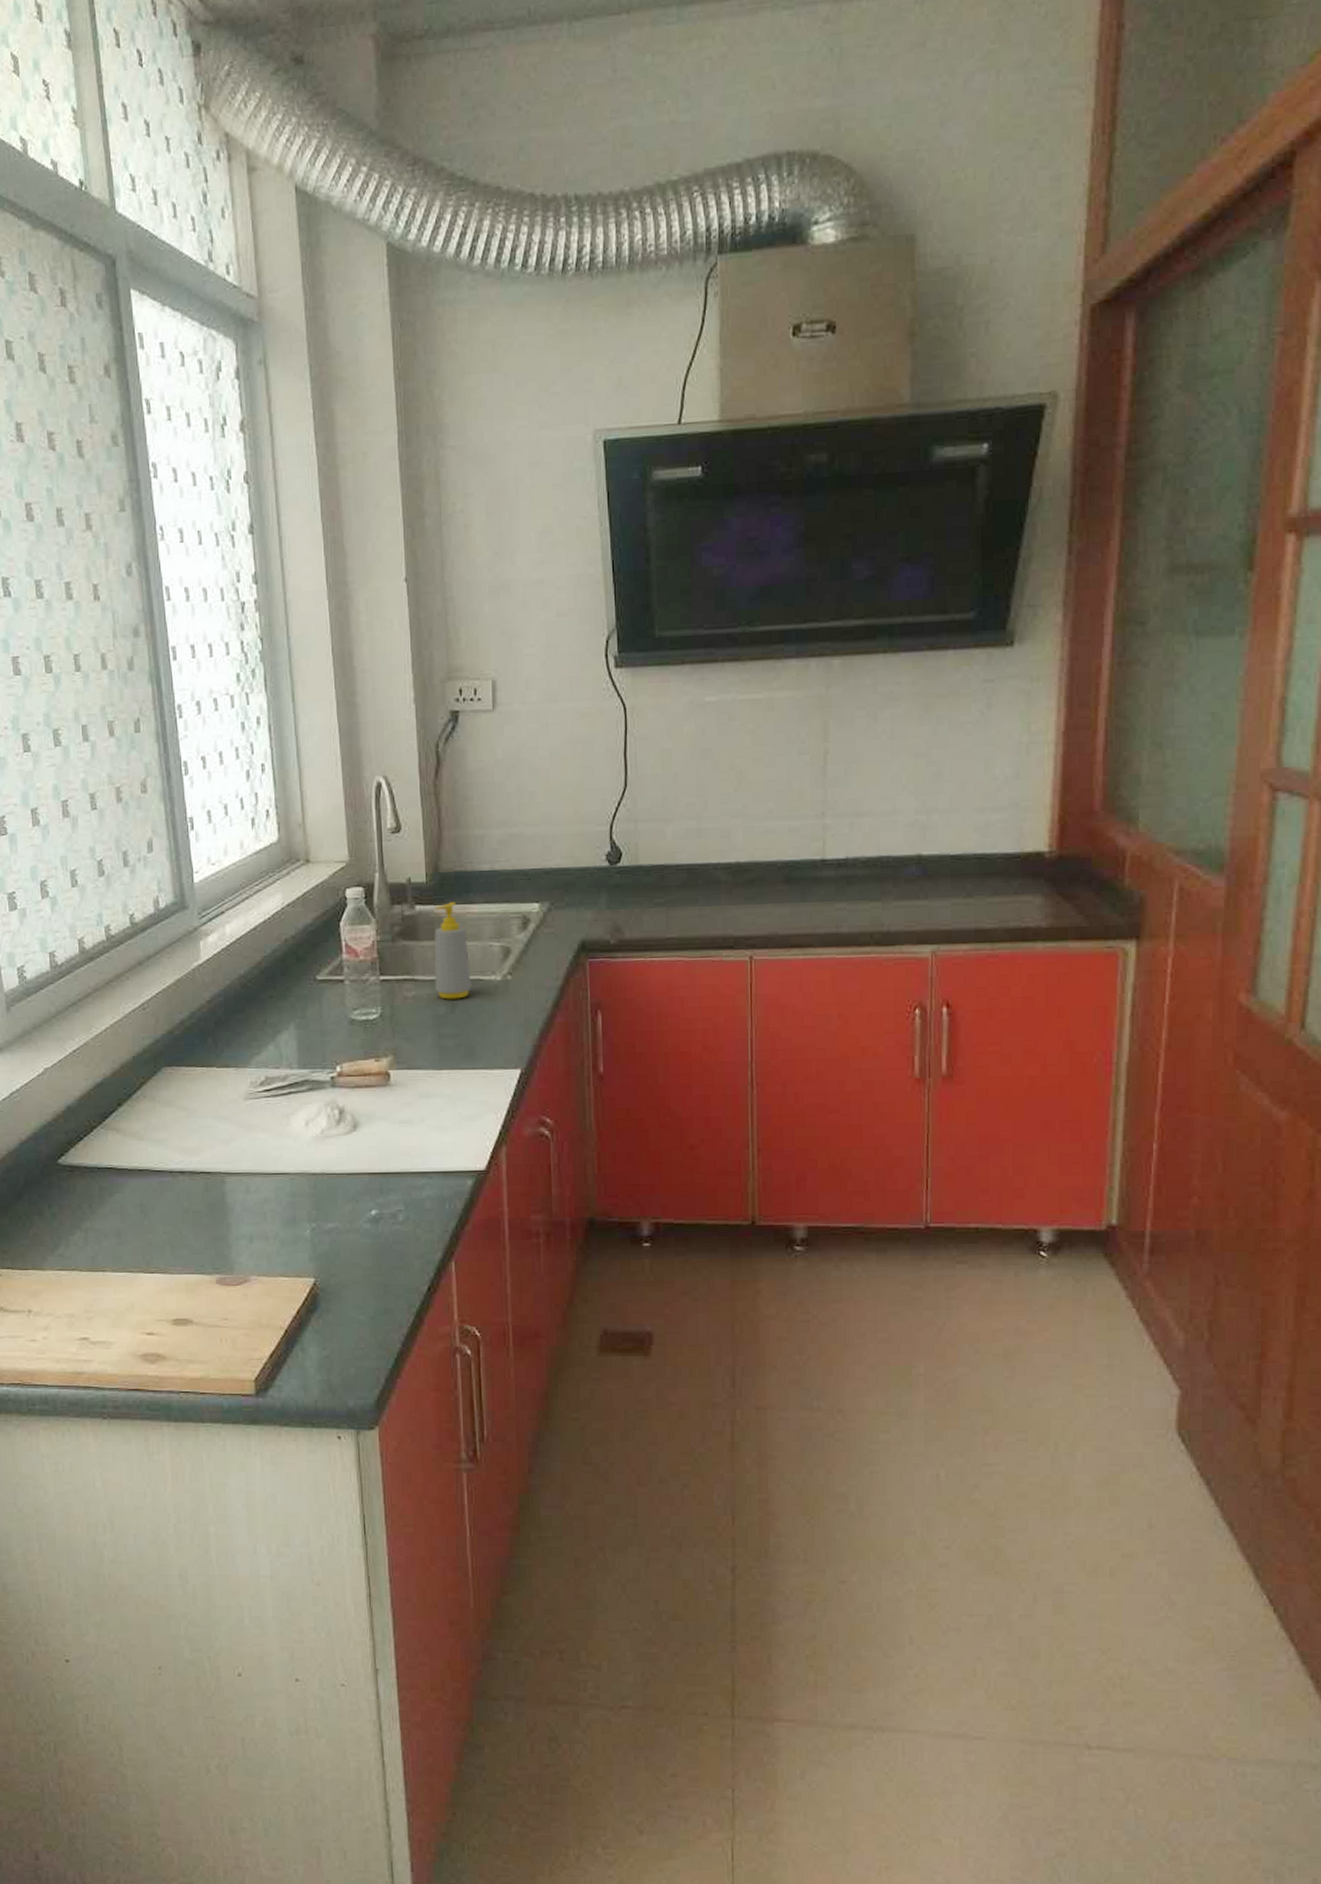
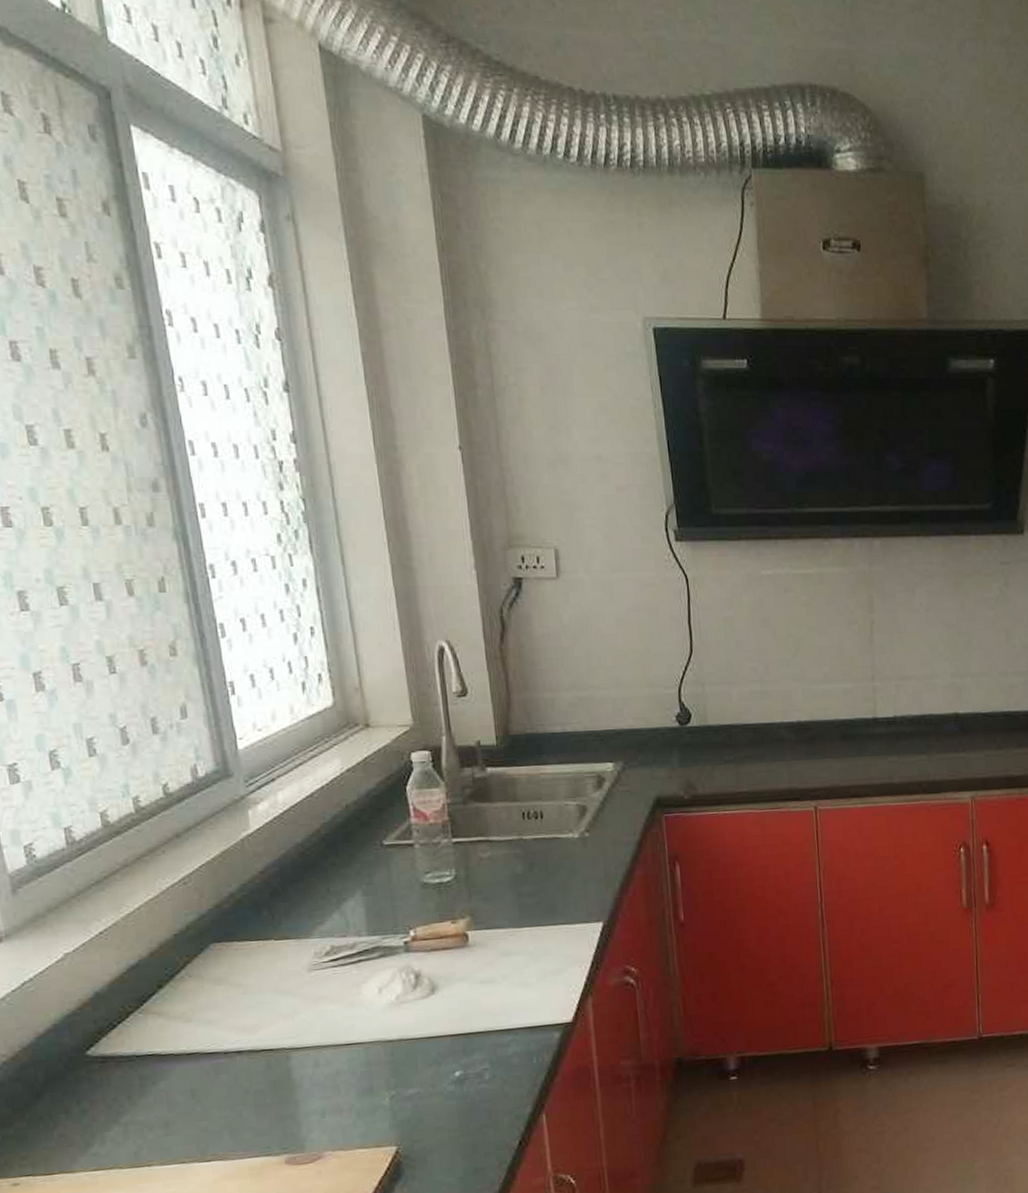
soap bottle: present [434,902,472,1000] -> none [507,763,549,859]

